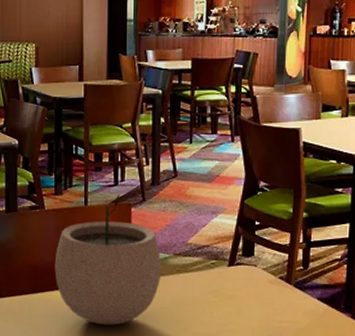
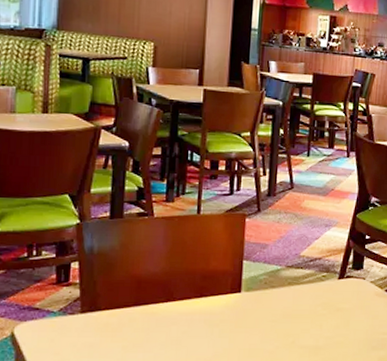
plant pot: present [54,194,162,325] -> none [160,203,274,339]

